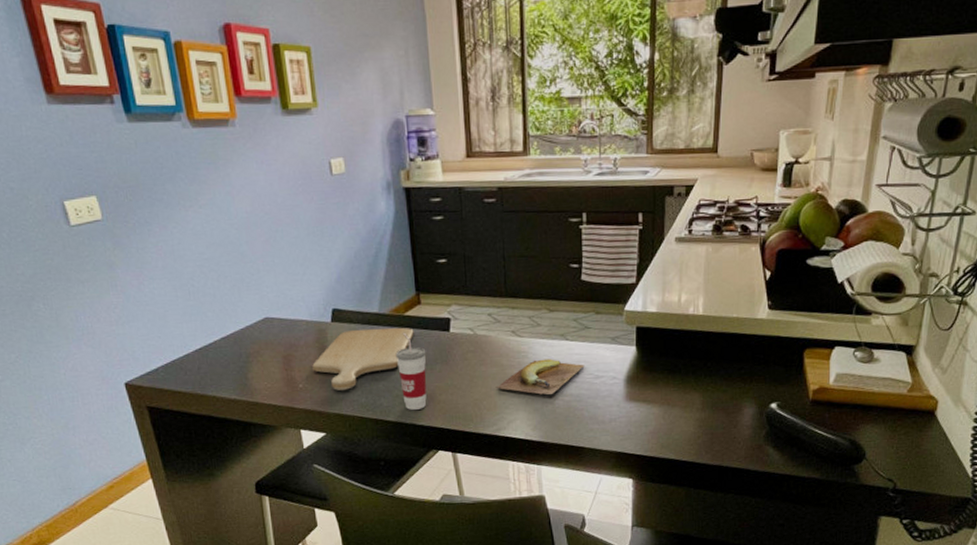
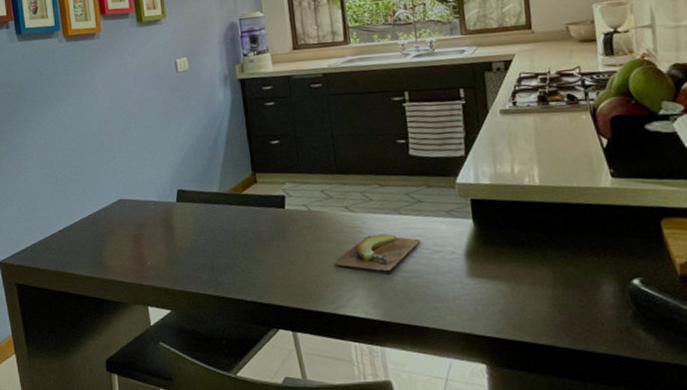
chopping board: present [312,327,414,390] -> none [159,206,252,268]
cup: present [395,332,427,410] -> none [235,210,266,287]

